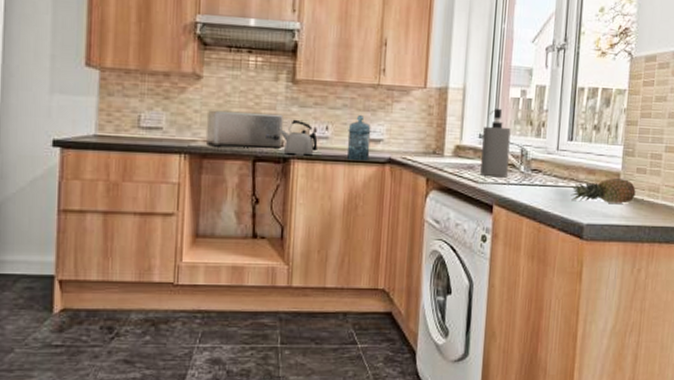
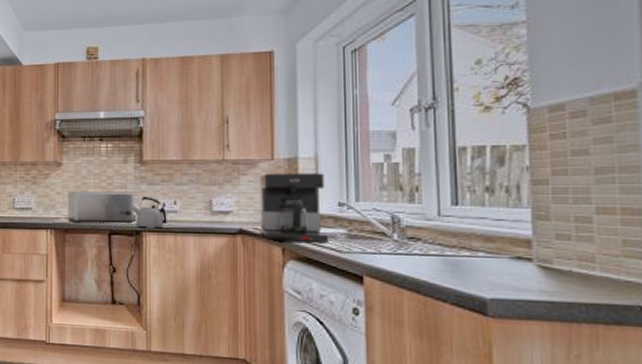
canister: present [347,114,371,162] -> none [196,188,219,233]
coffee maker: none [407,101,470,175] -> present [259,173,329,244]
soap dispenser: present [480,109,511,178] -> none [341,176,377,247]
fruit: present [570,178,636,204] -> none [461,246,558,276]

